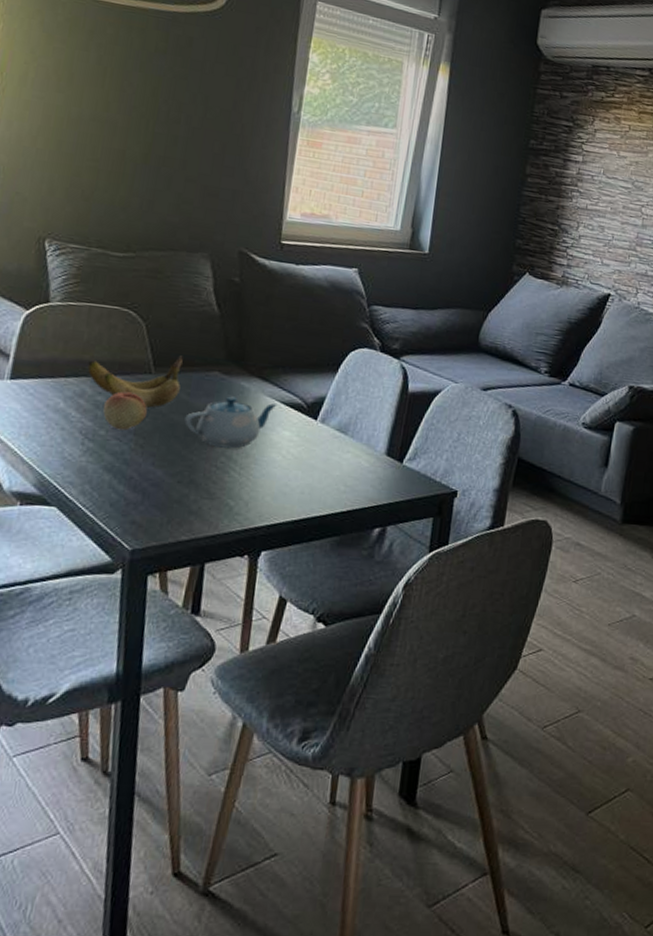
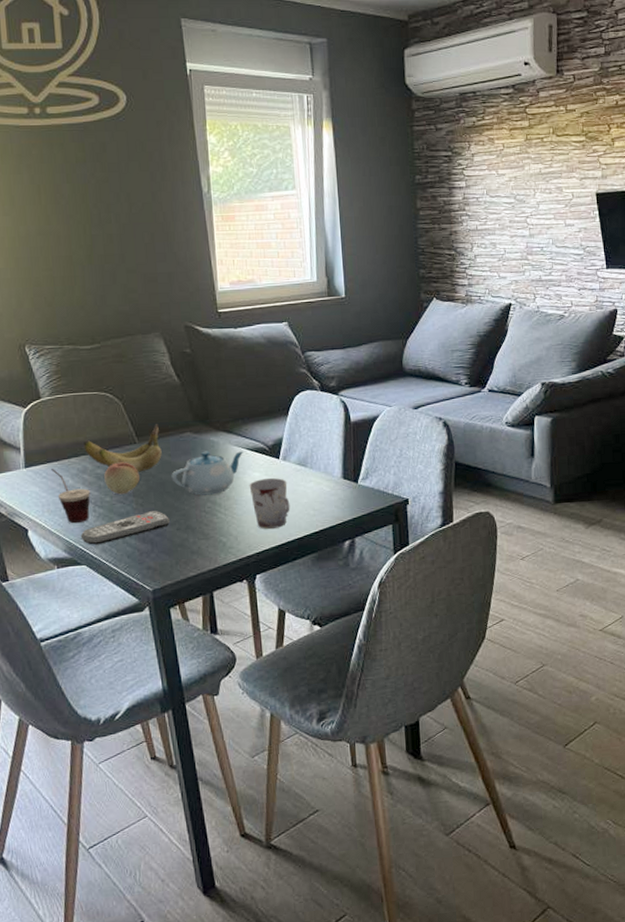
cup: none [41,384,83,456] -> present [51,468,91,524]
remote control: none [58,455,172,485] -> present [80,511,170,545]
cup: none [274,439,321,500] -> present [249,478,290,529]

